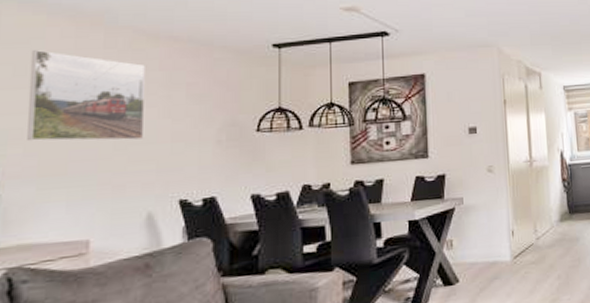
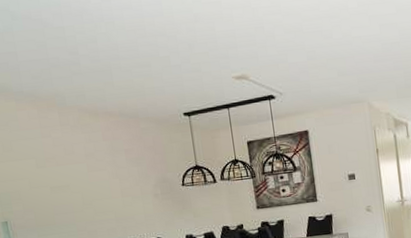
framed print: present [27,50,146,141] -> none [11,130,103,201]

